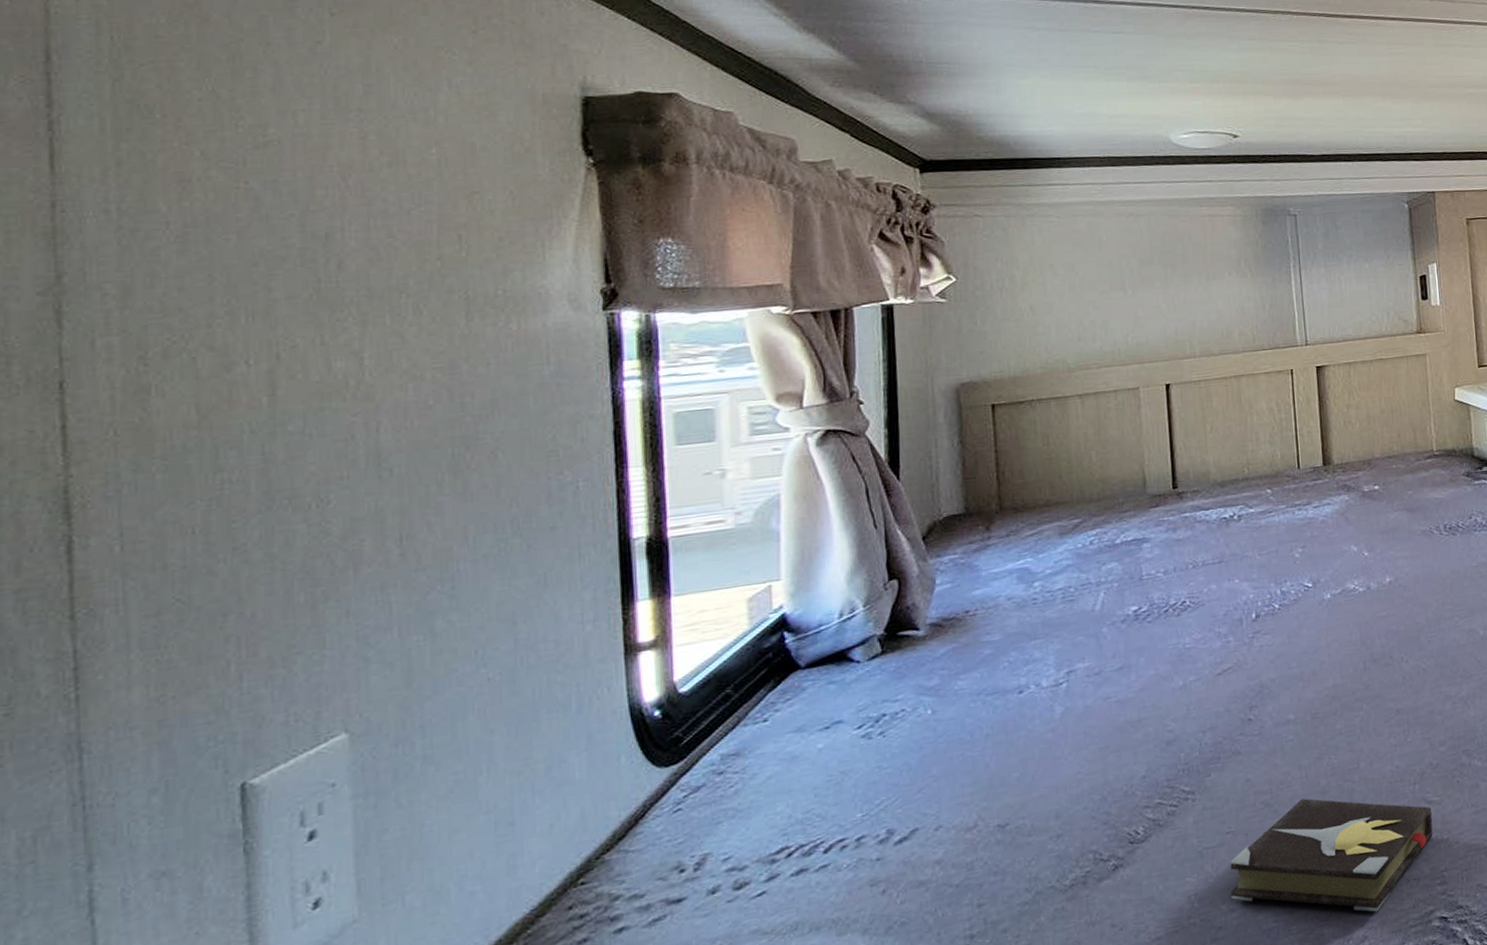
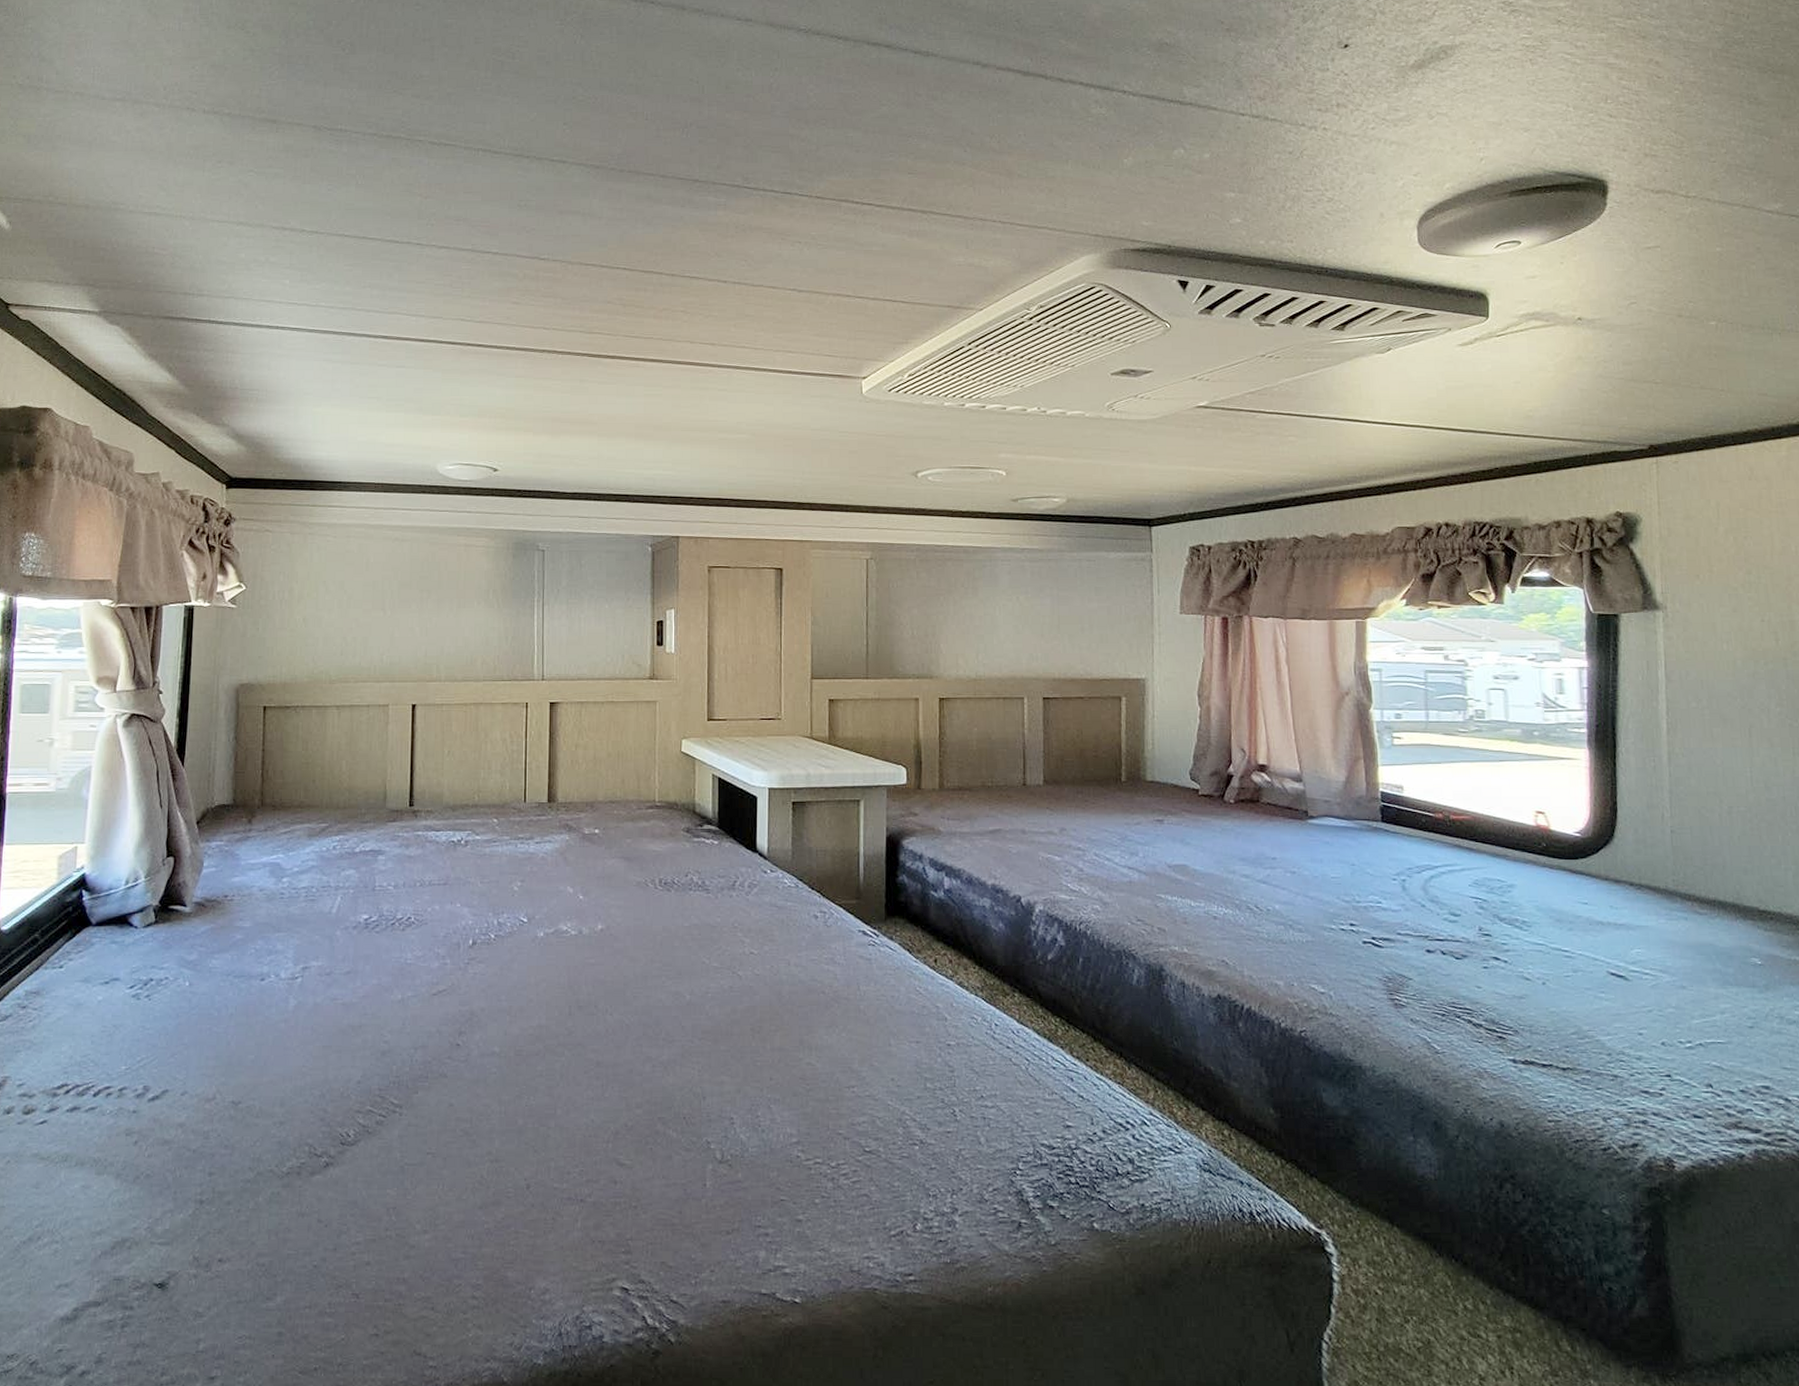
hardback book: present [1230,798,1433,912] -> none [426,1135,623,1266]

